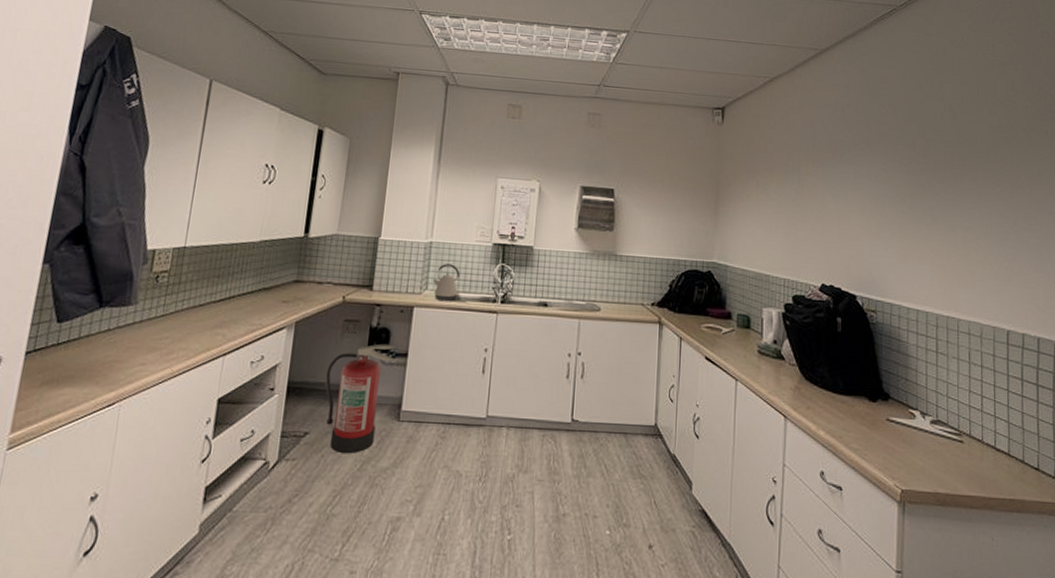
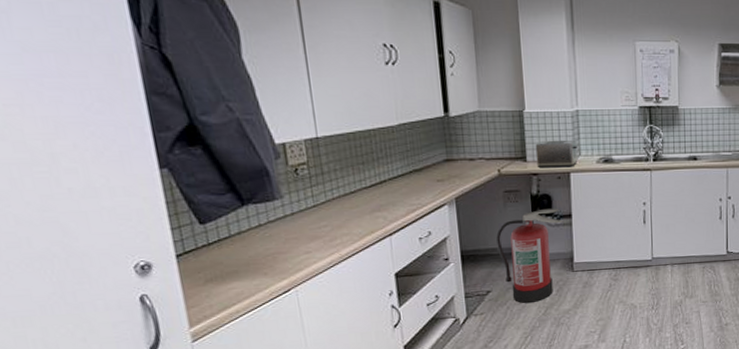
toaster: none [382,270,426,301] -> present [535,139,578,168]
kettle: present [432,264,460,302] -> none [584,130,612,165]

